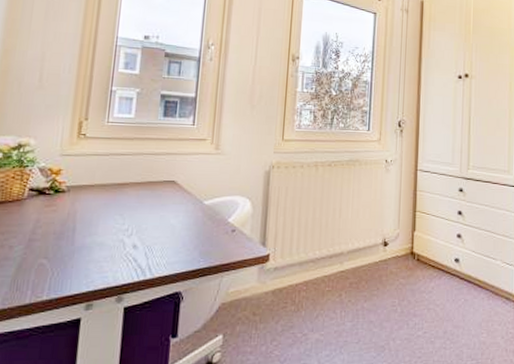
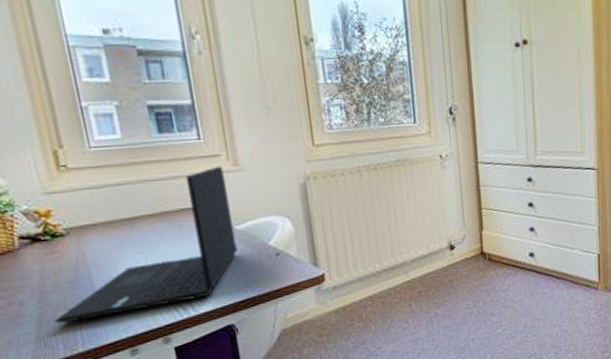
laptop: none [31,148,206,270] -> present [53,165,238,324]

